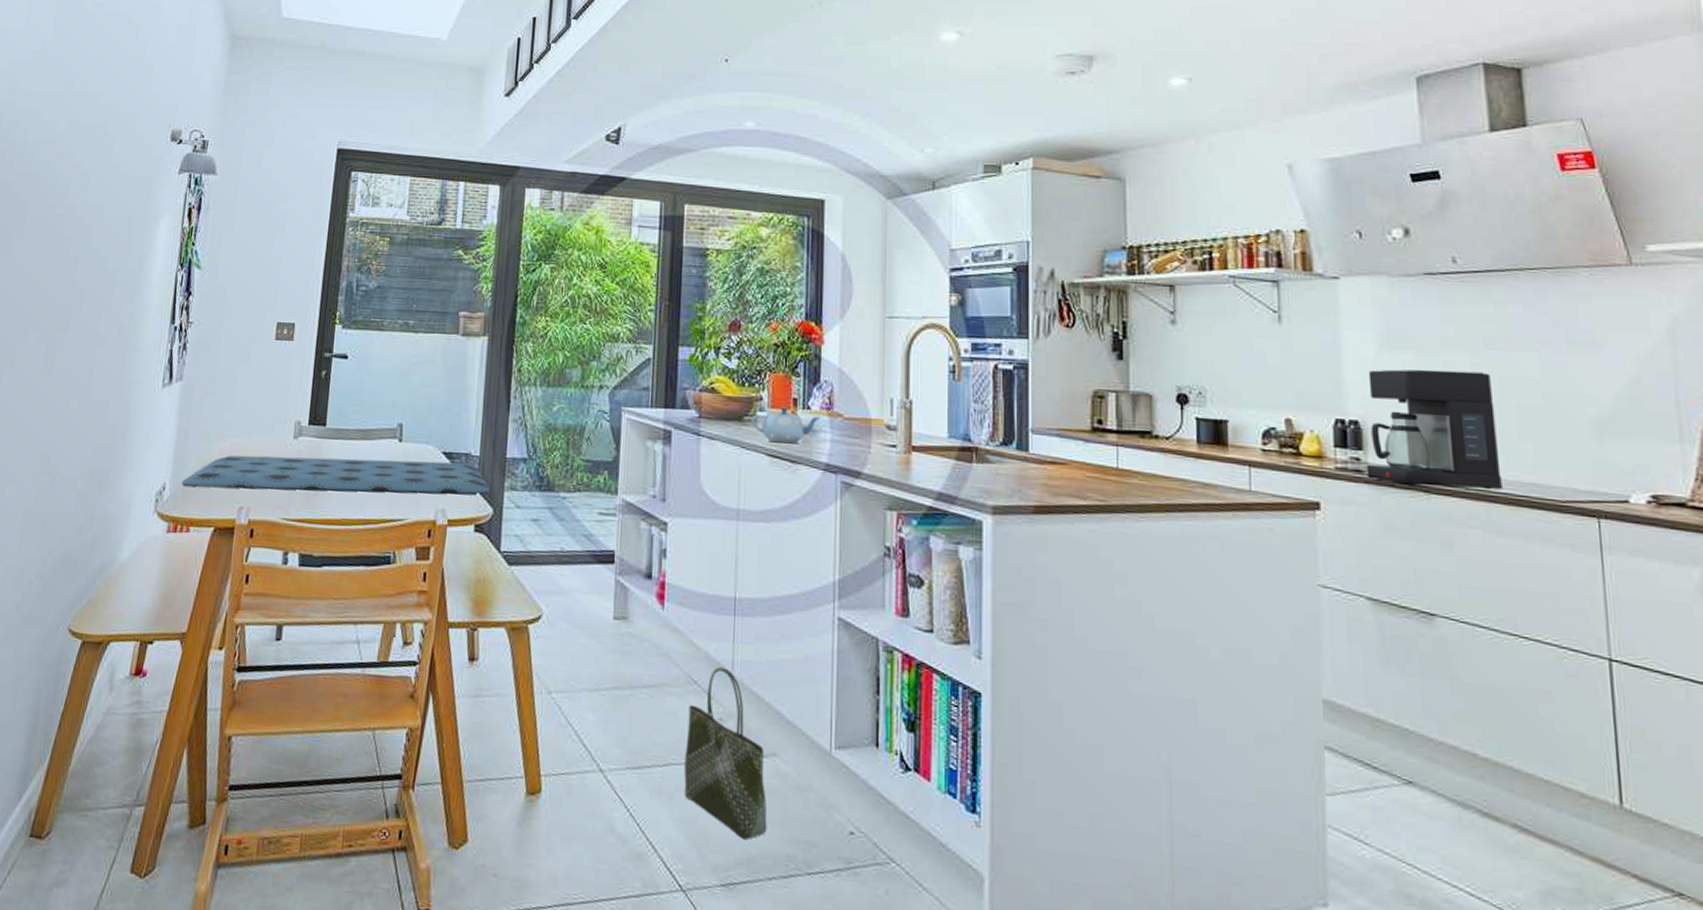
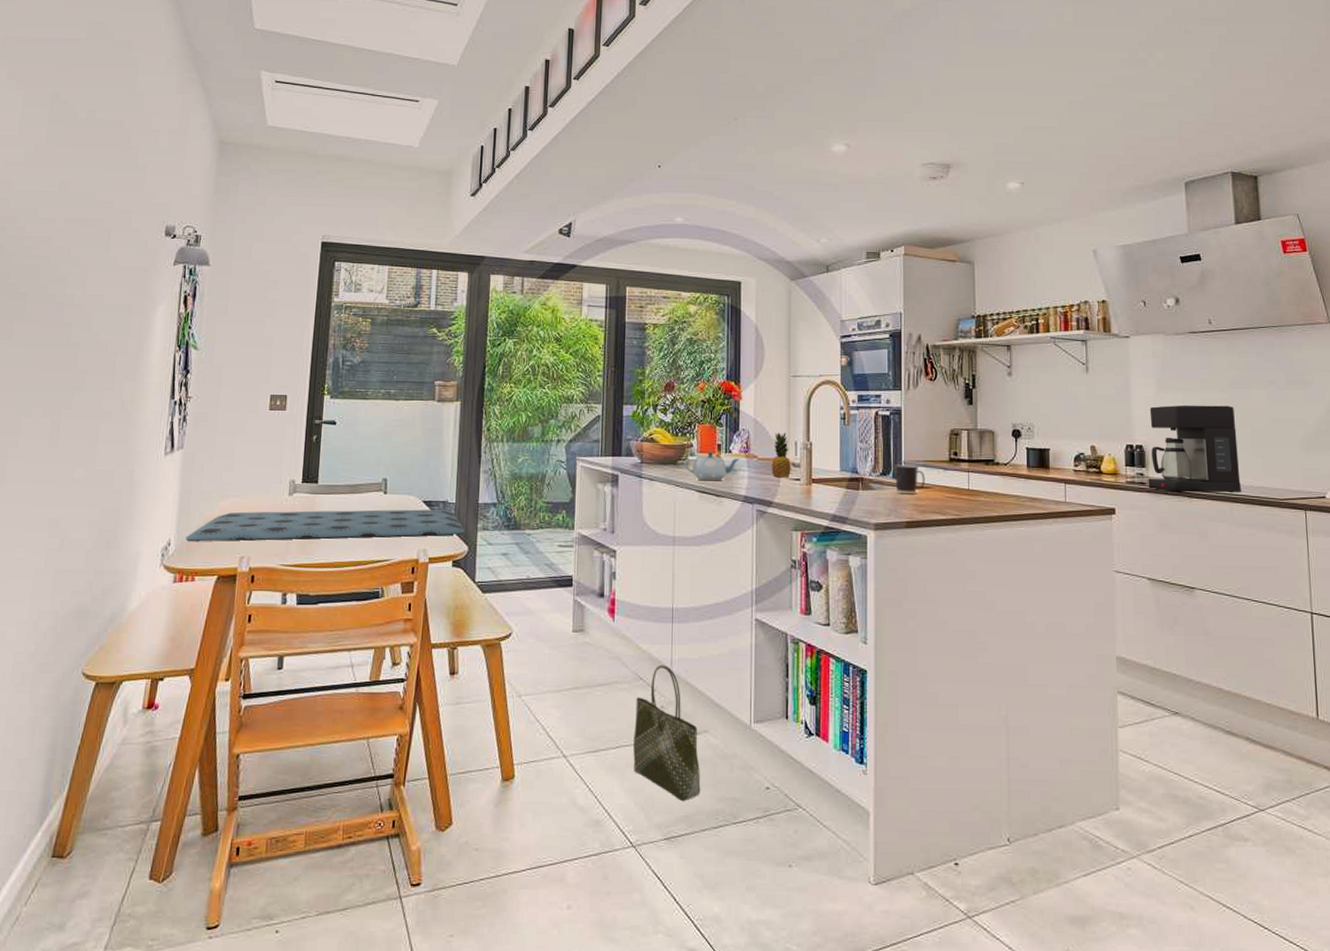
fruit: none [860,386,885,444] -> present [772,432,791,478]
mug: none [1018,432,1060,472] -> present [894,464,926,495]

